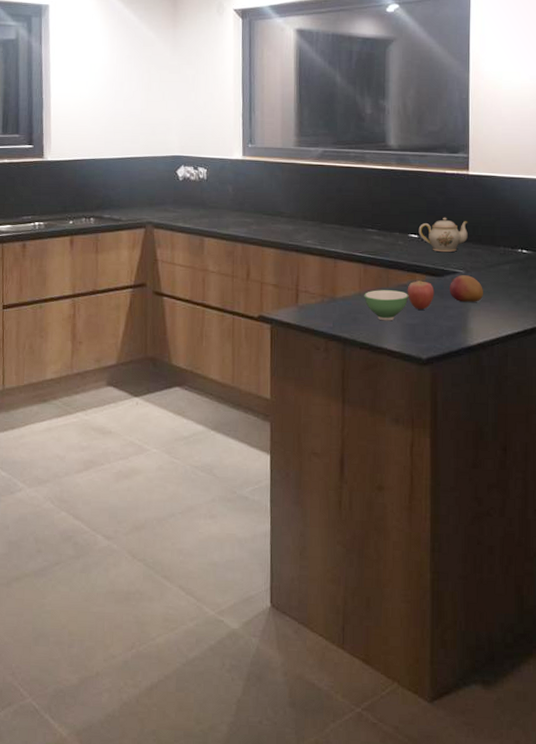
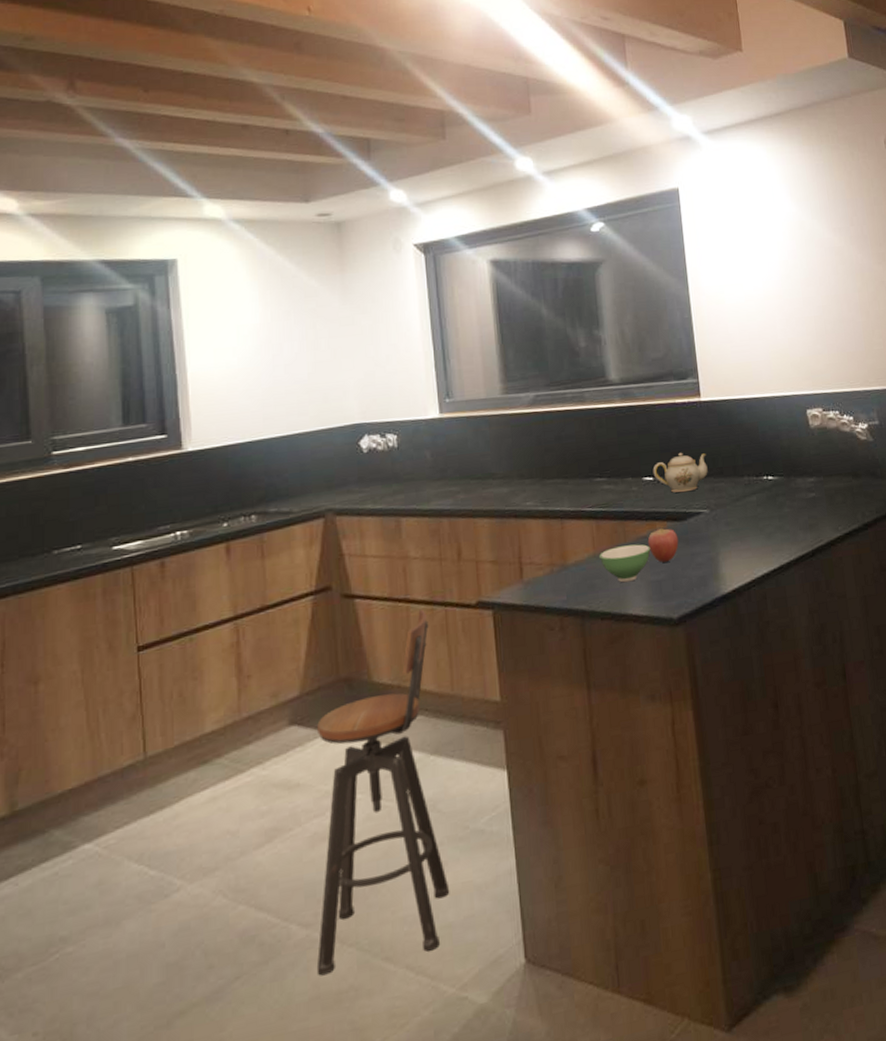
bar stool: none [113,314,219,579] -> present [316,609,450,976]
fruit: present [449,275,483,302] -> none [694,514,732,546]

